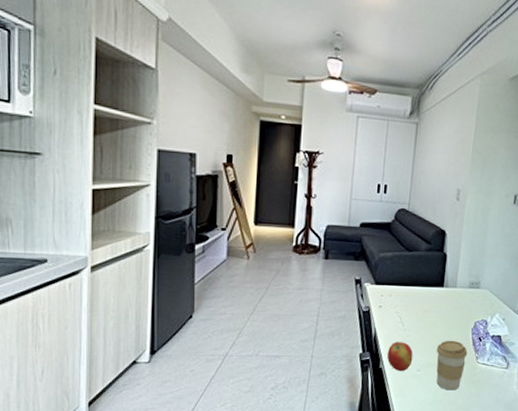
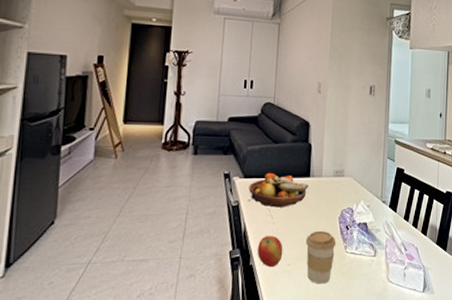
fruit bowl: none [380,280,442,316] -> present [249,172,308,208]

